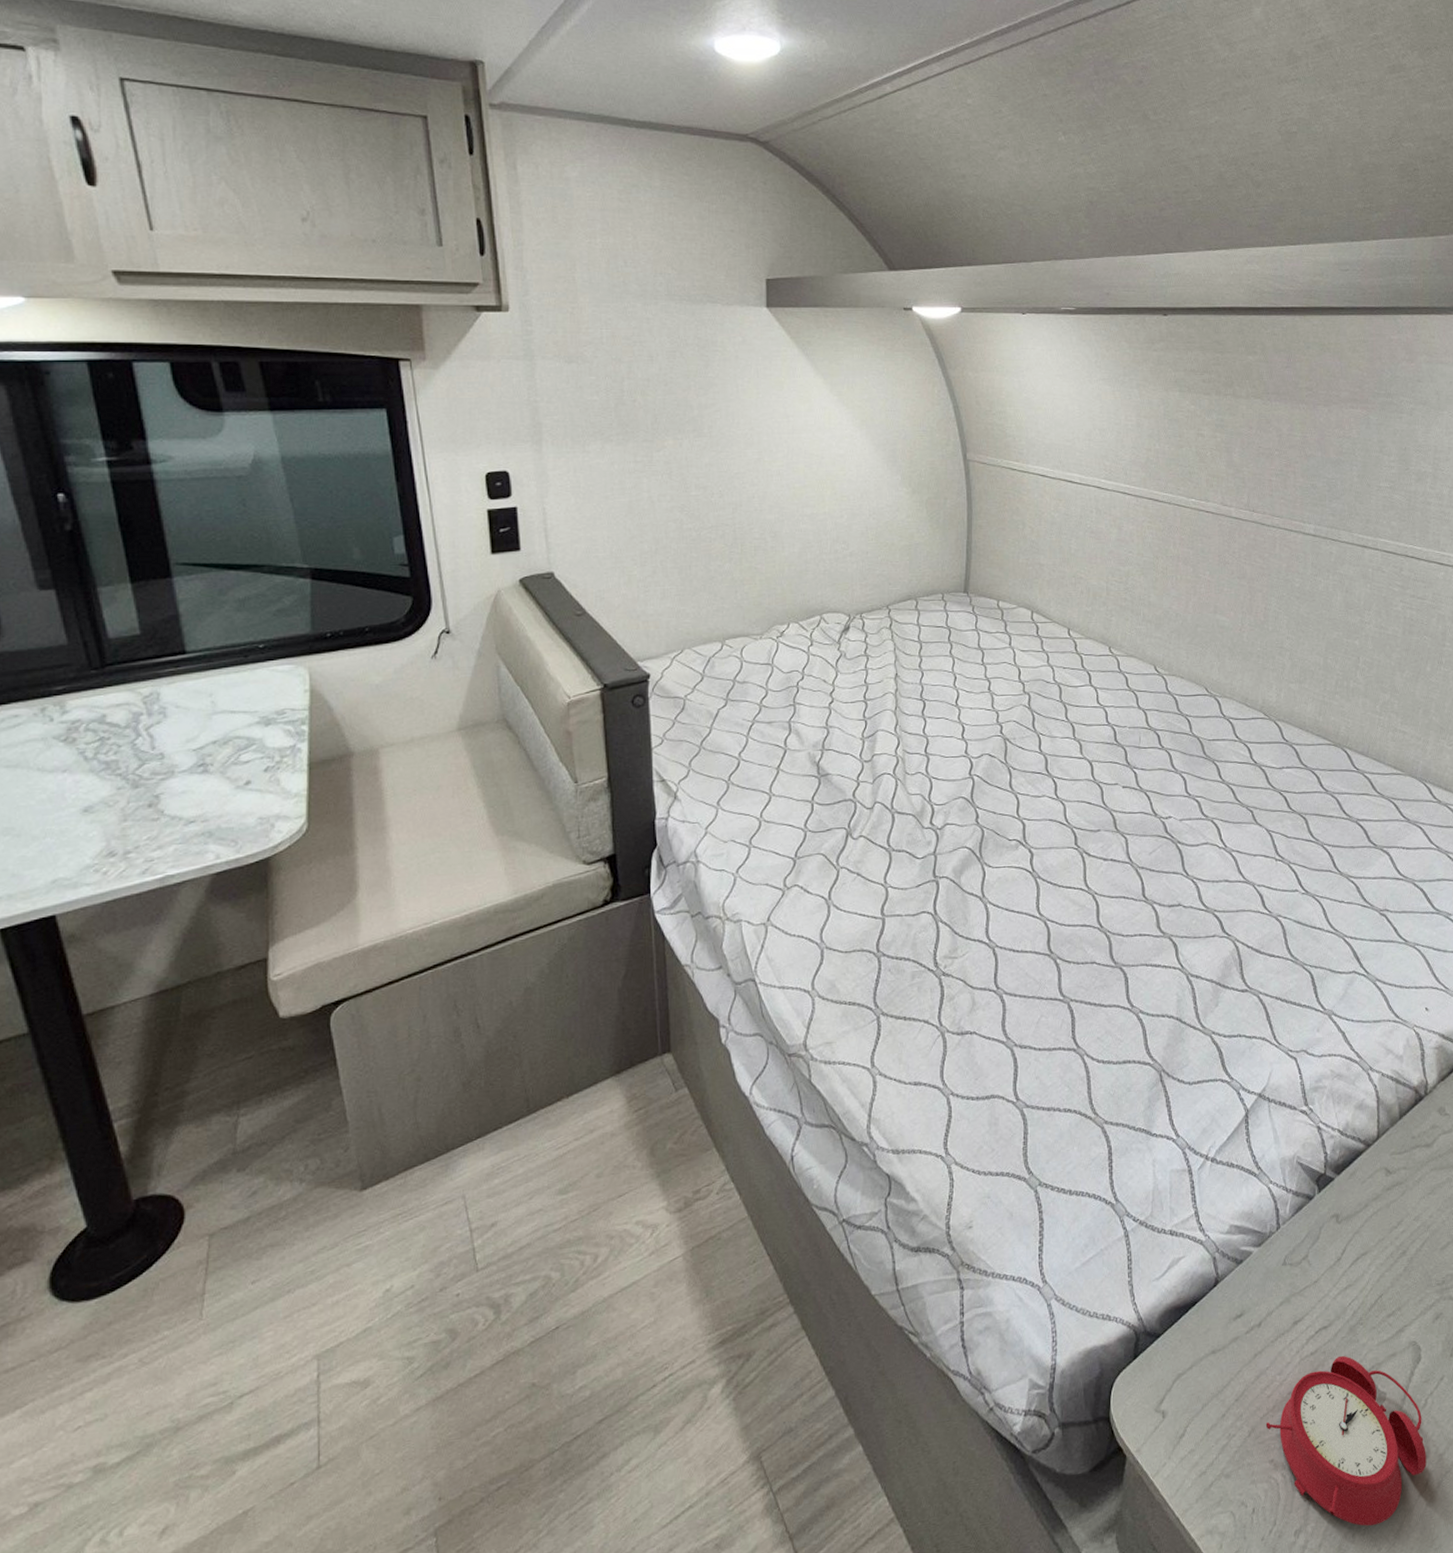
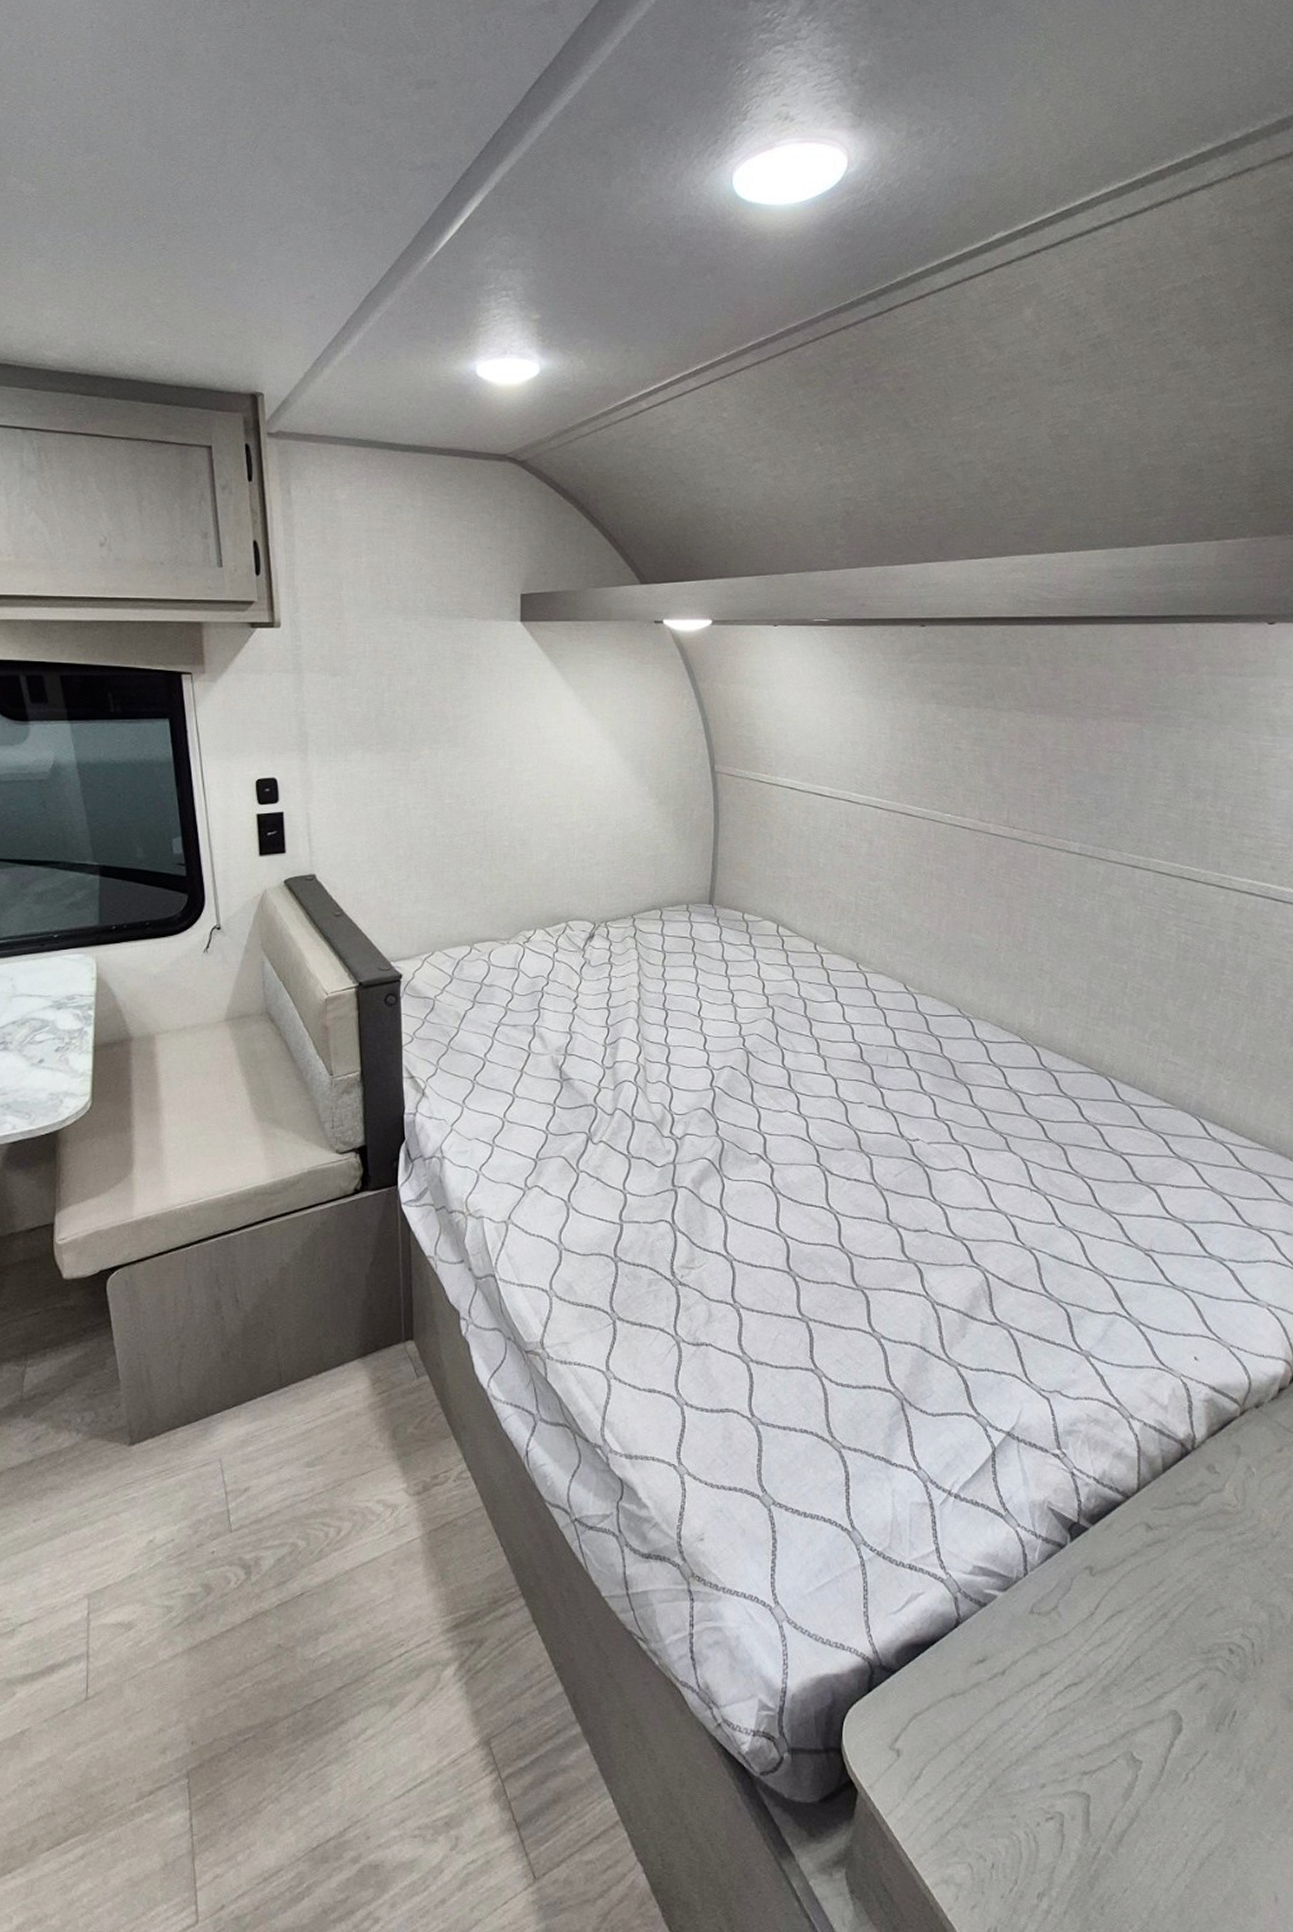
alarm clock: present [1265,1355,1427,1526] -> none [1008,1715,1187,1899]

